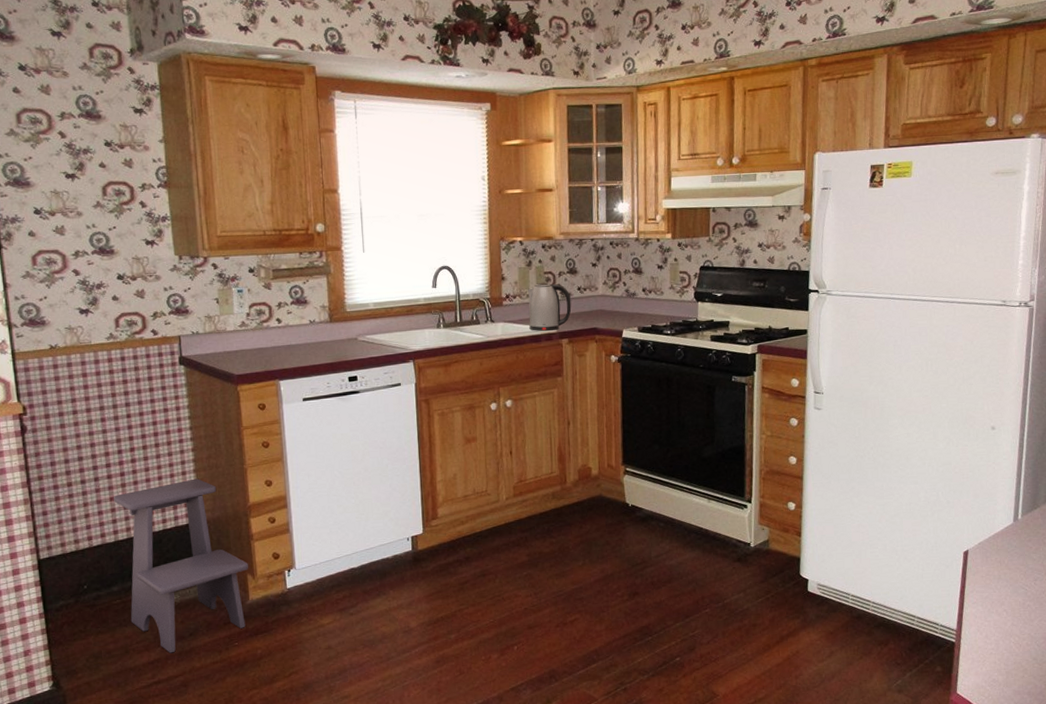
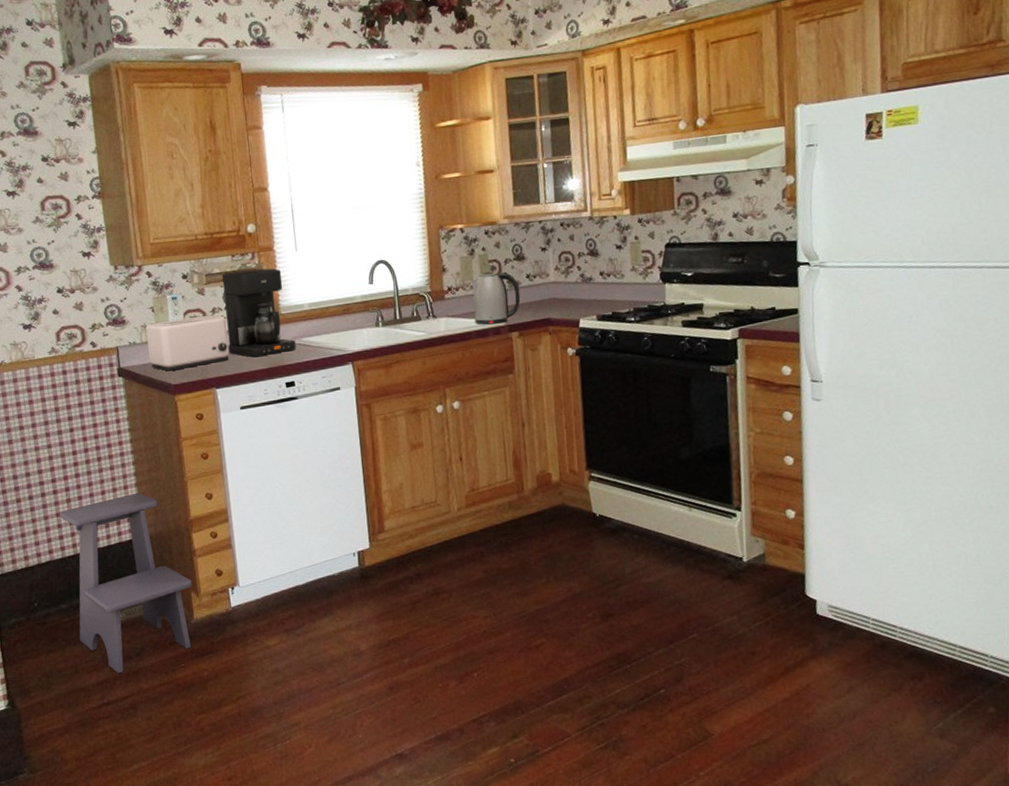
toaster: none [210,309,295,362] -> present [146,315,230,371]
coffee maker: none [290,267,360,352] -> present [222,268,296,358]

